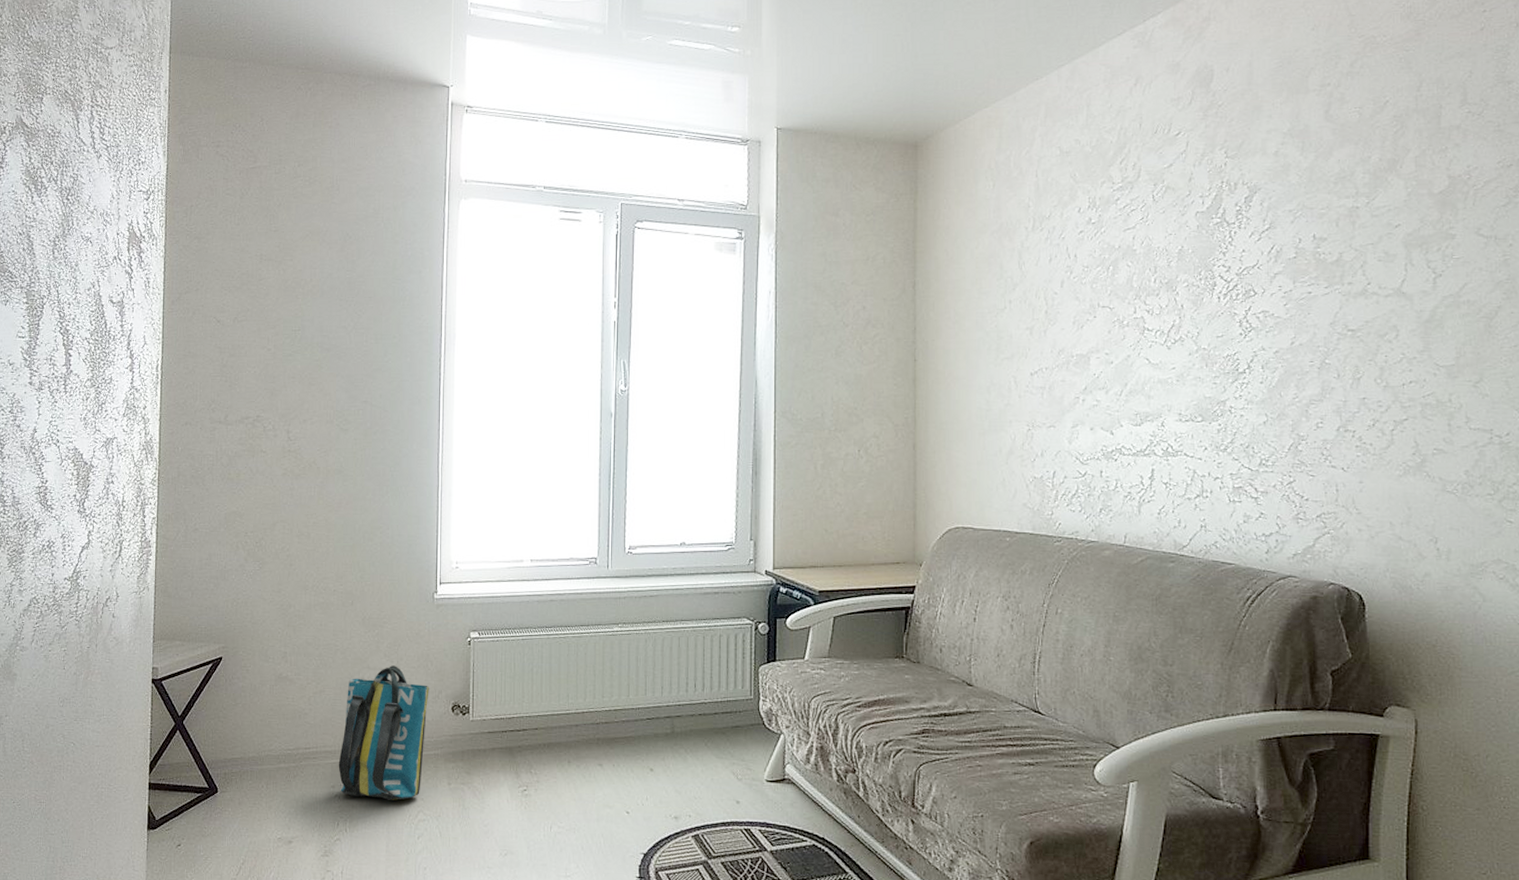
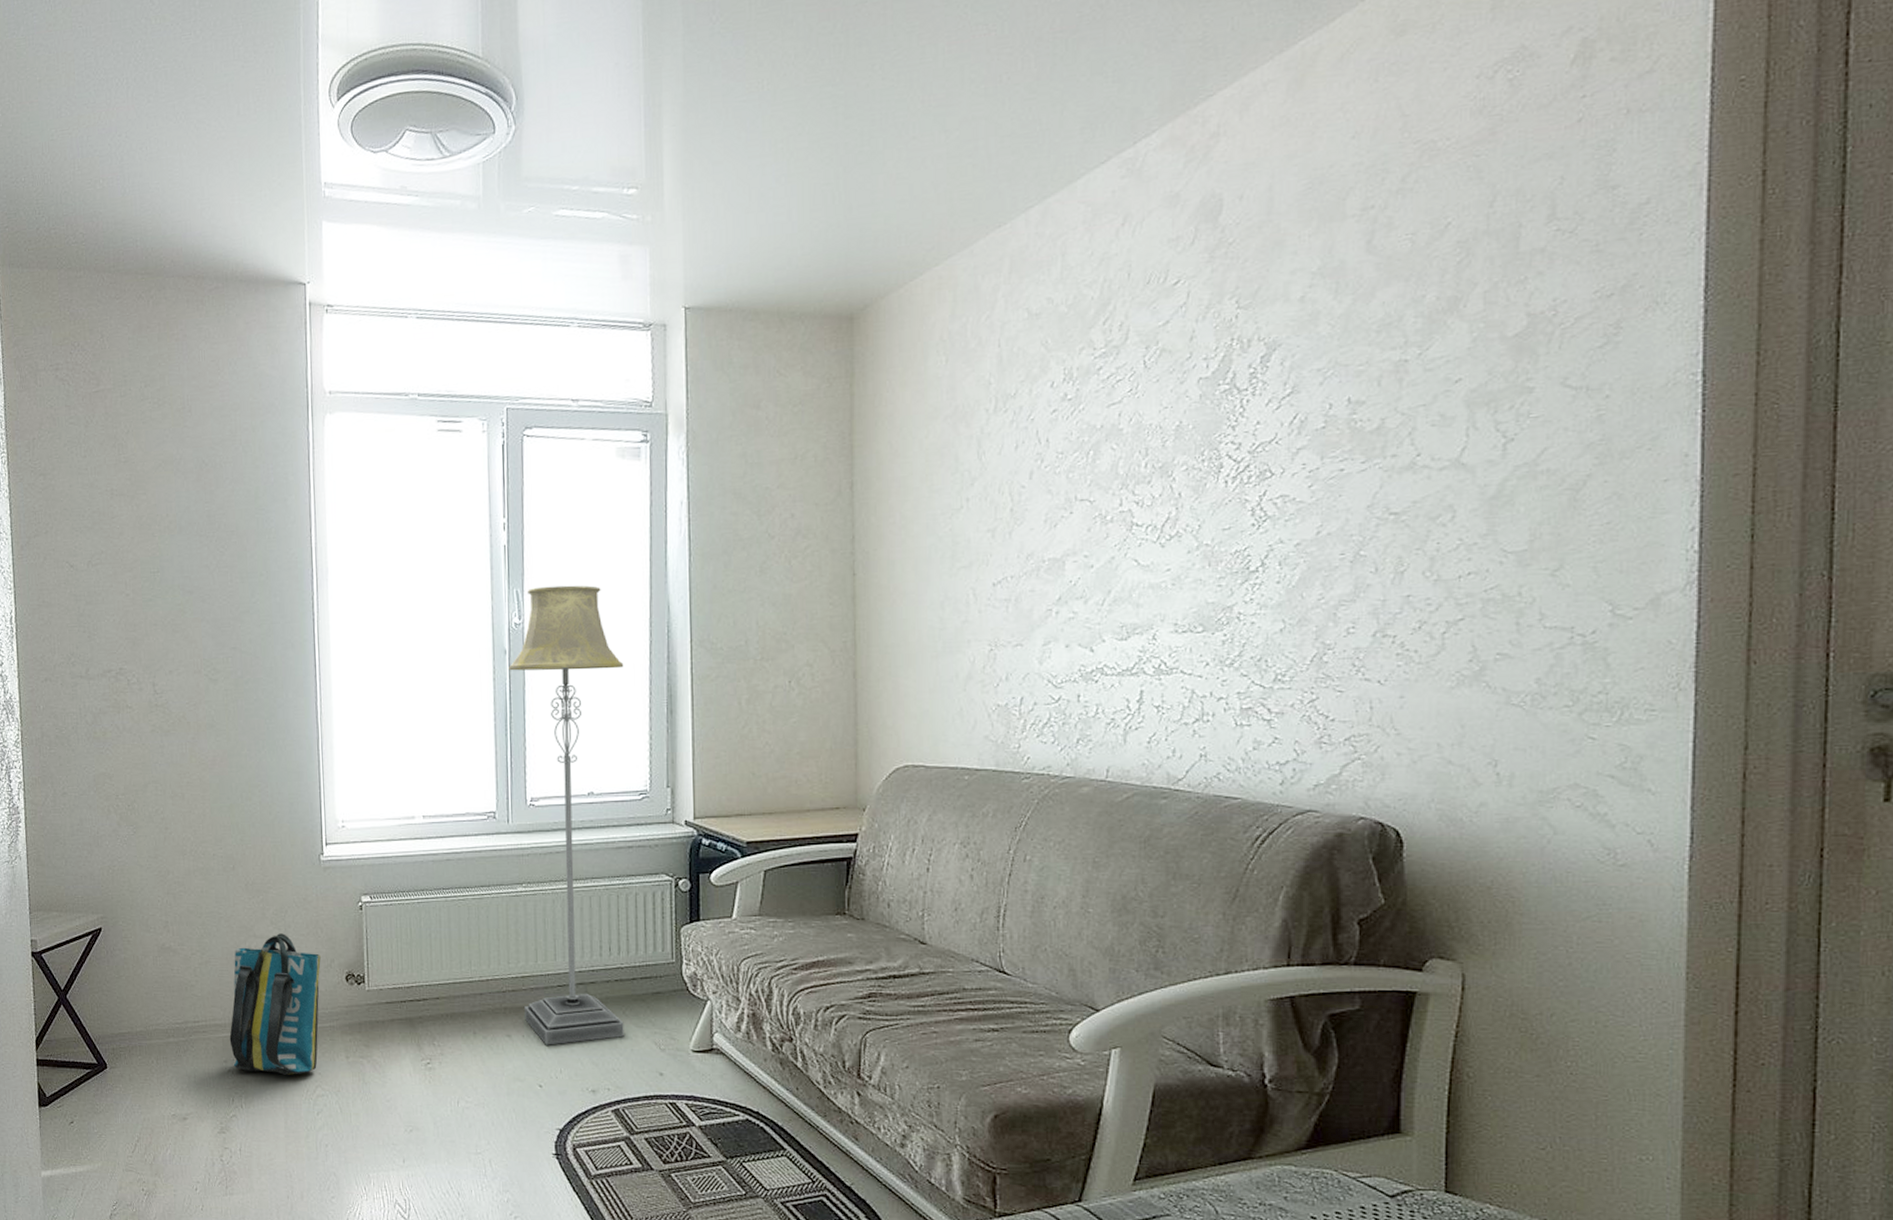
floor lamp: none [614,359,716,774] -> present [508,585,624,1045]

